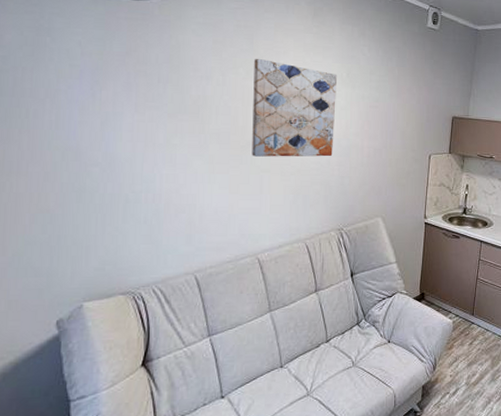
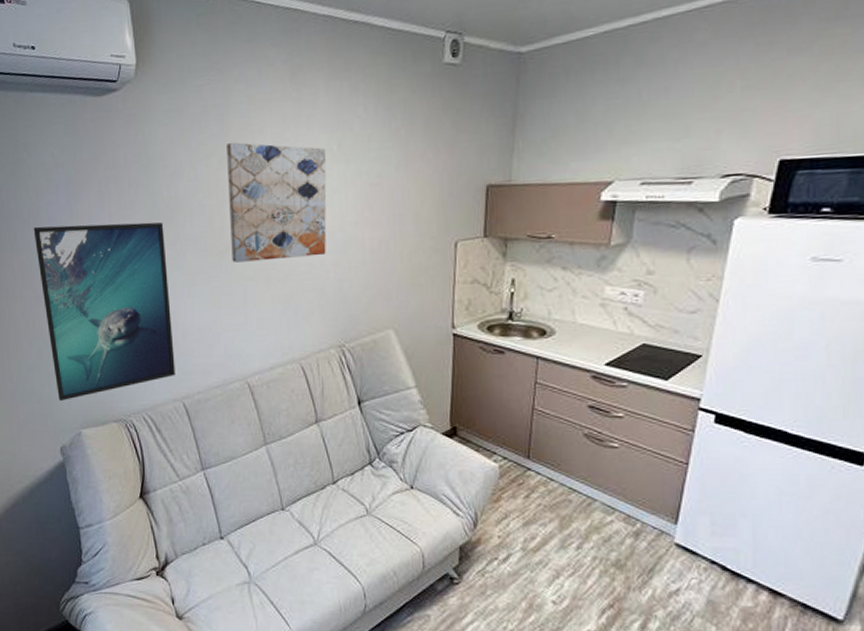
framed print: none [49,107,190,276] -> present [33,222,176,402]

